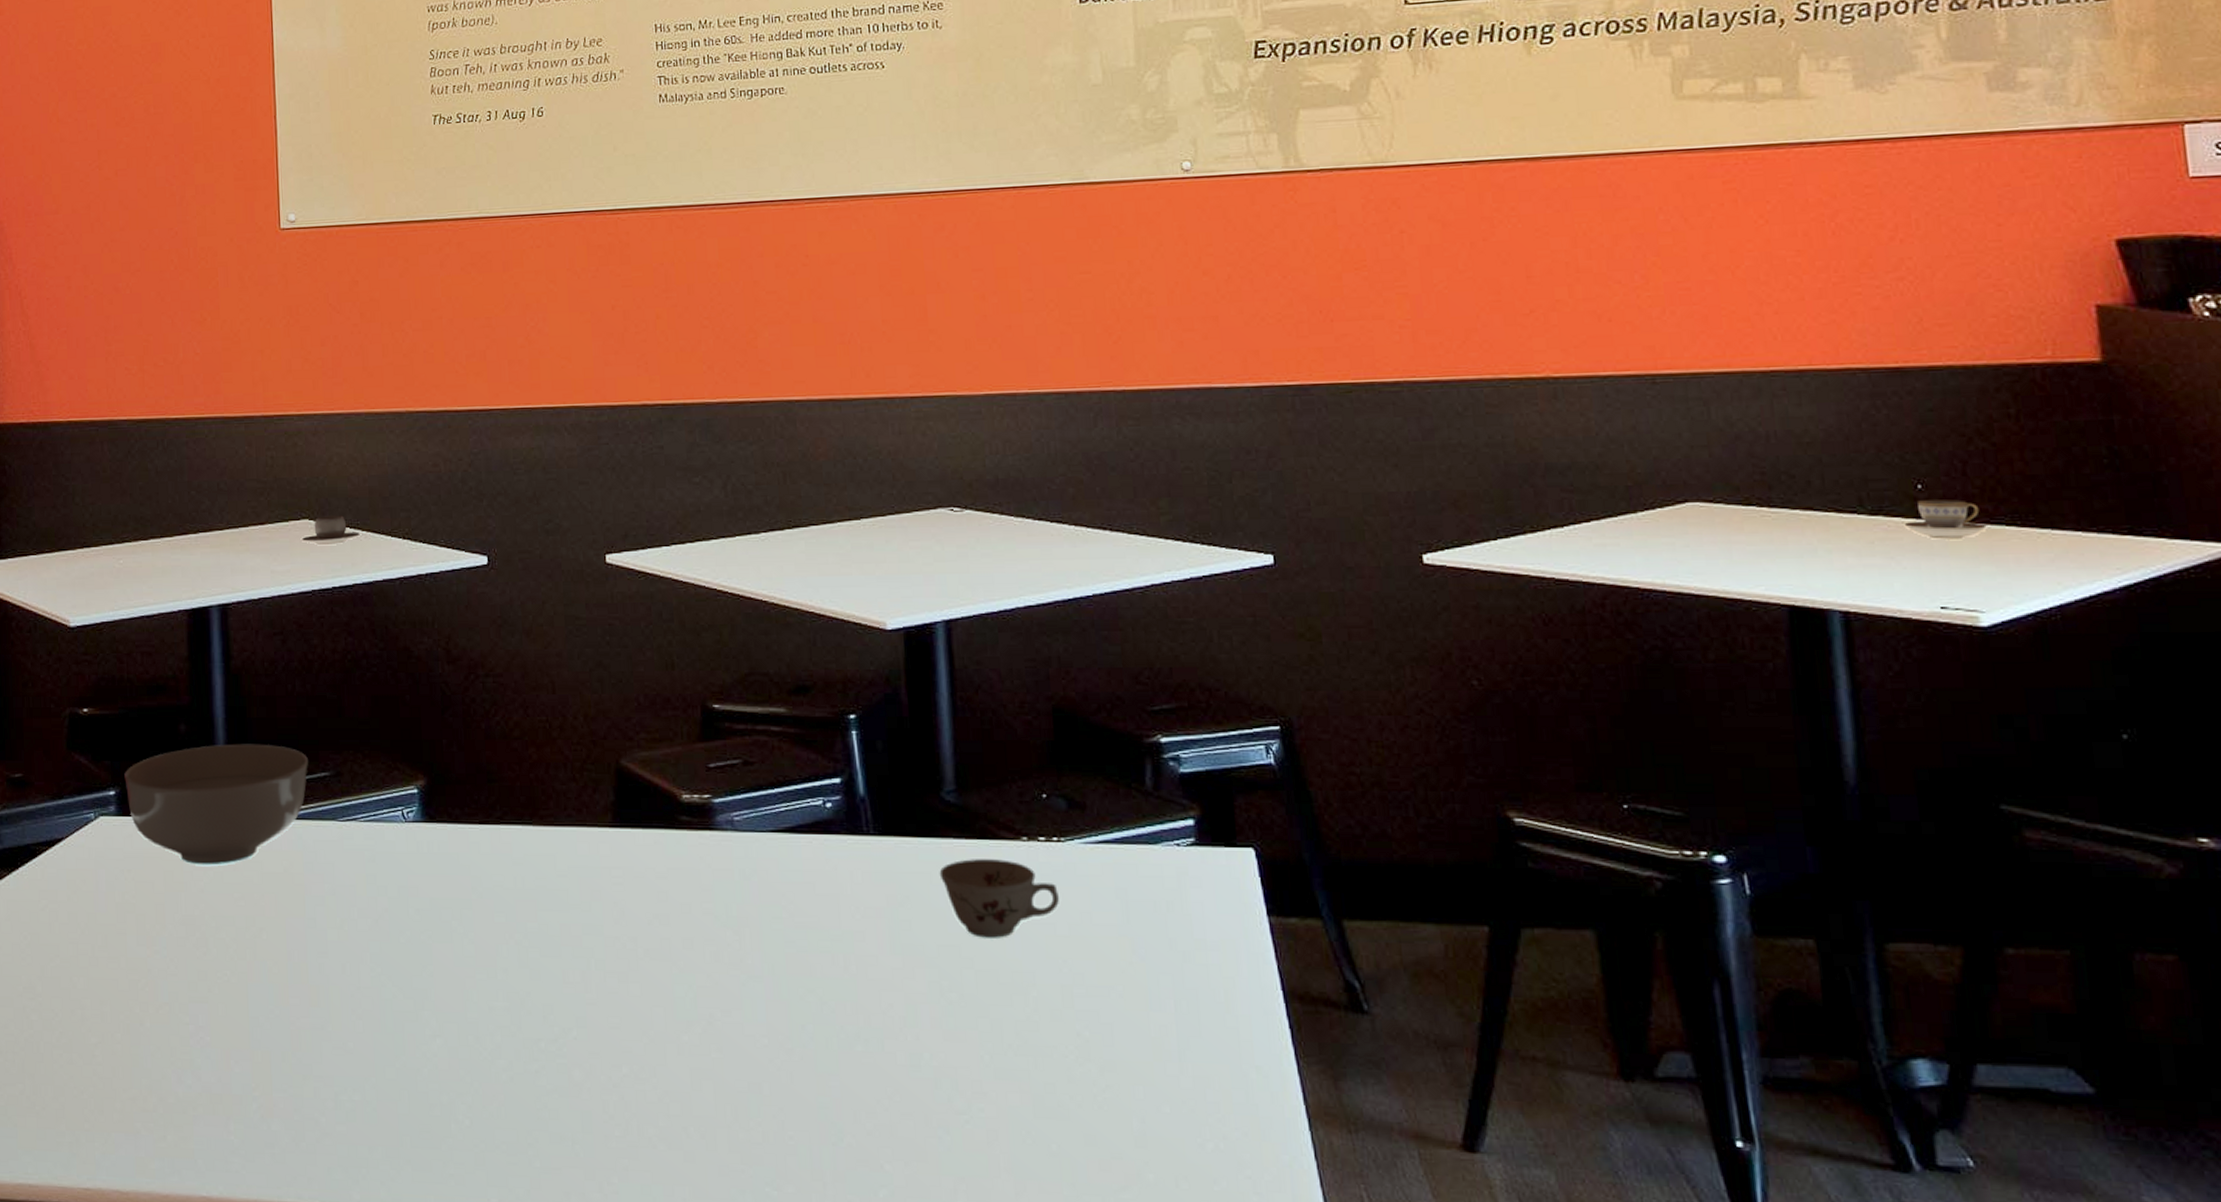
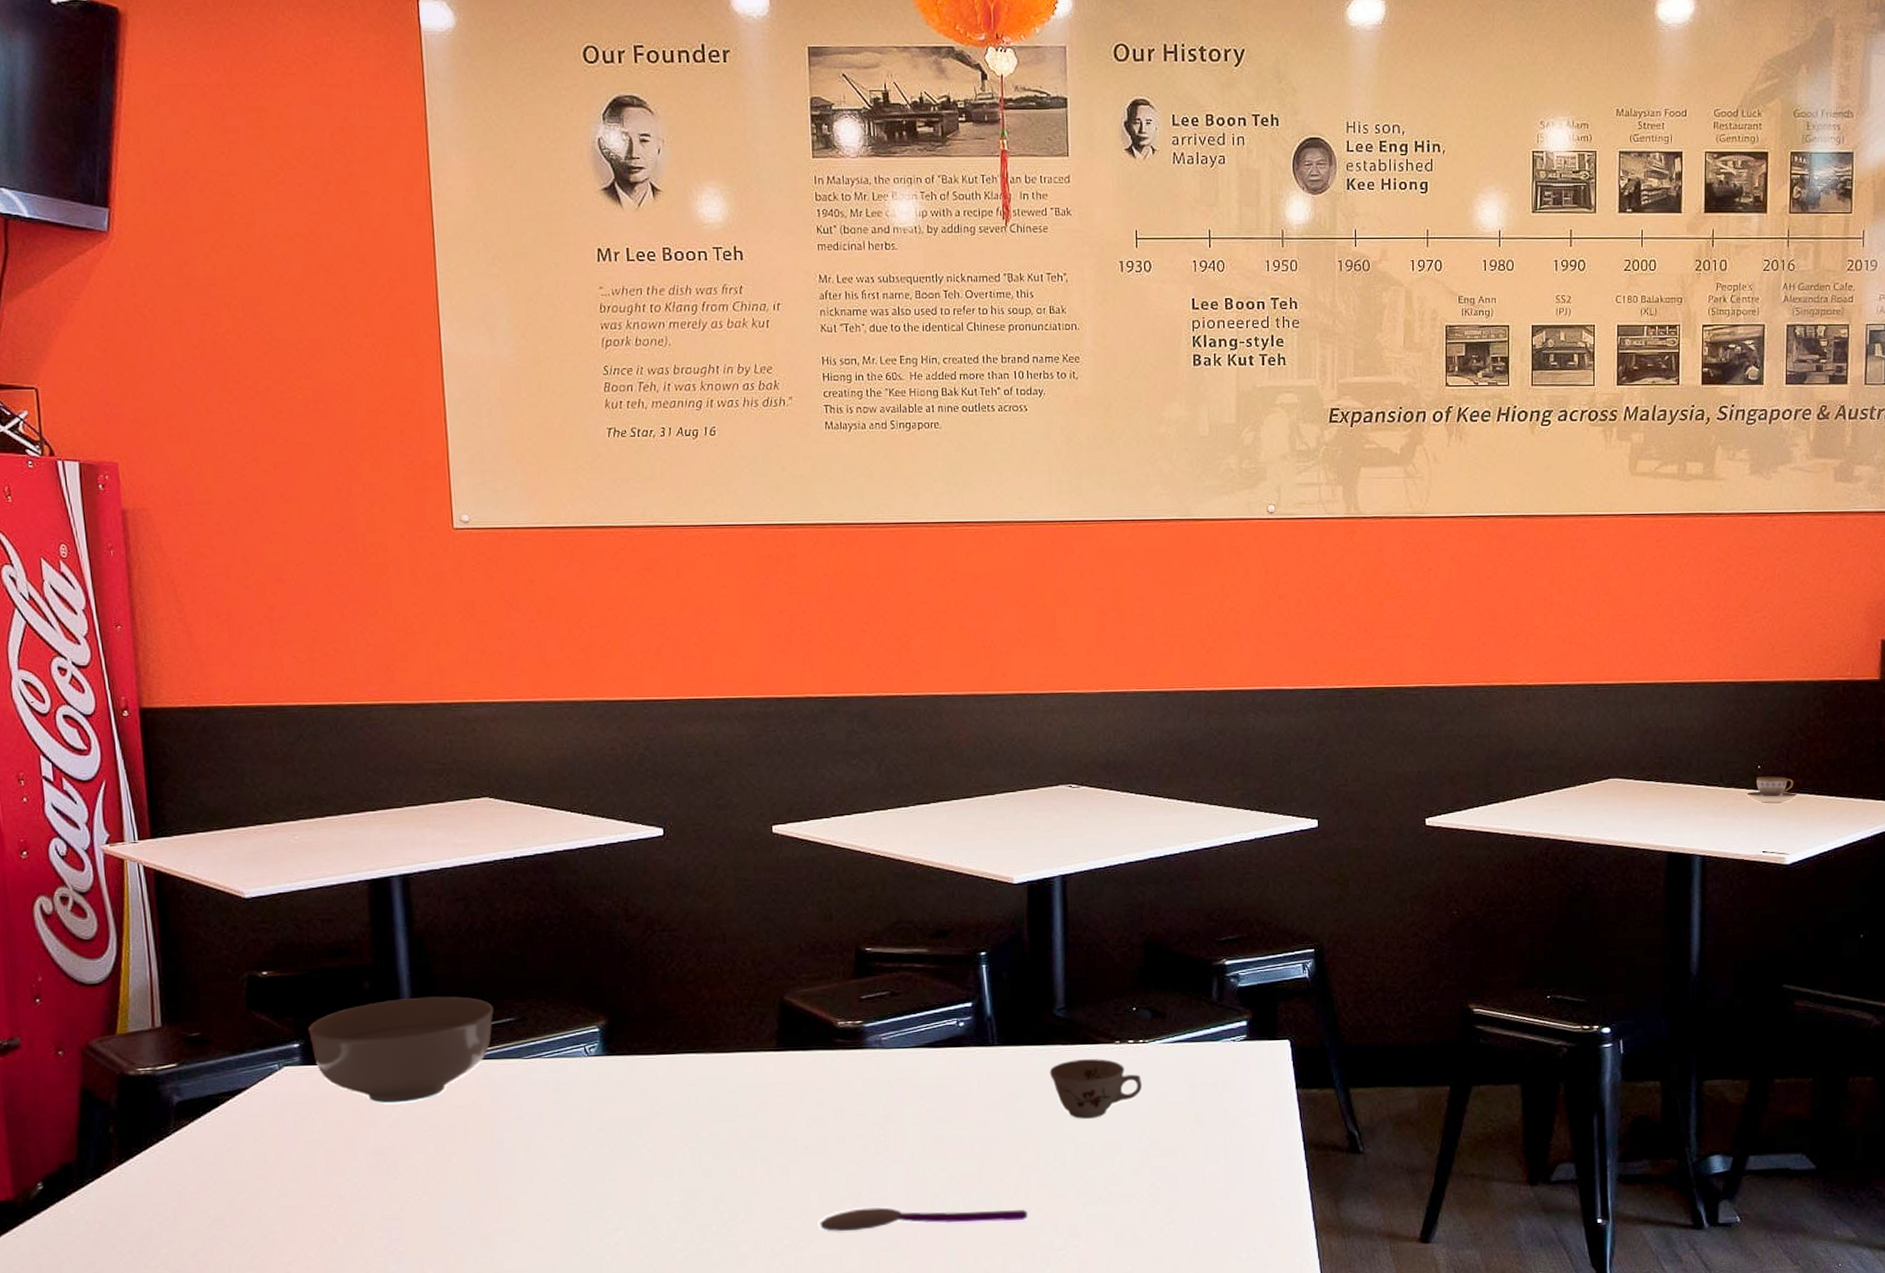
teacup: present [302,515,360,545] -> none [482,794,540,820]
spoon: none [665,1035,919,1068] -> present [820,1207,1028,1231]

